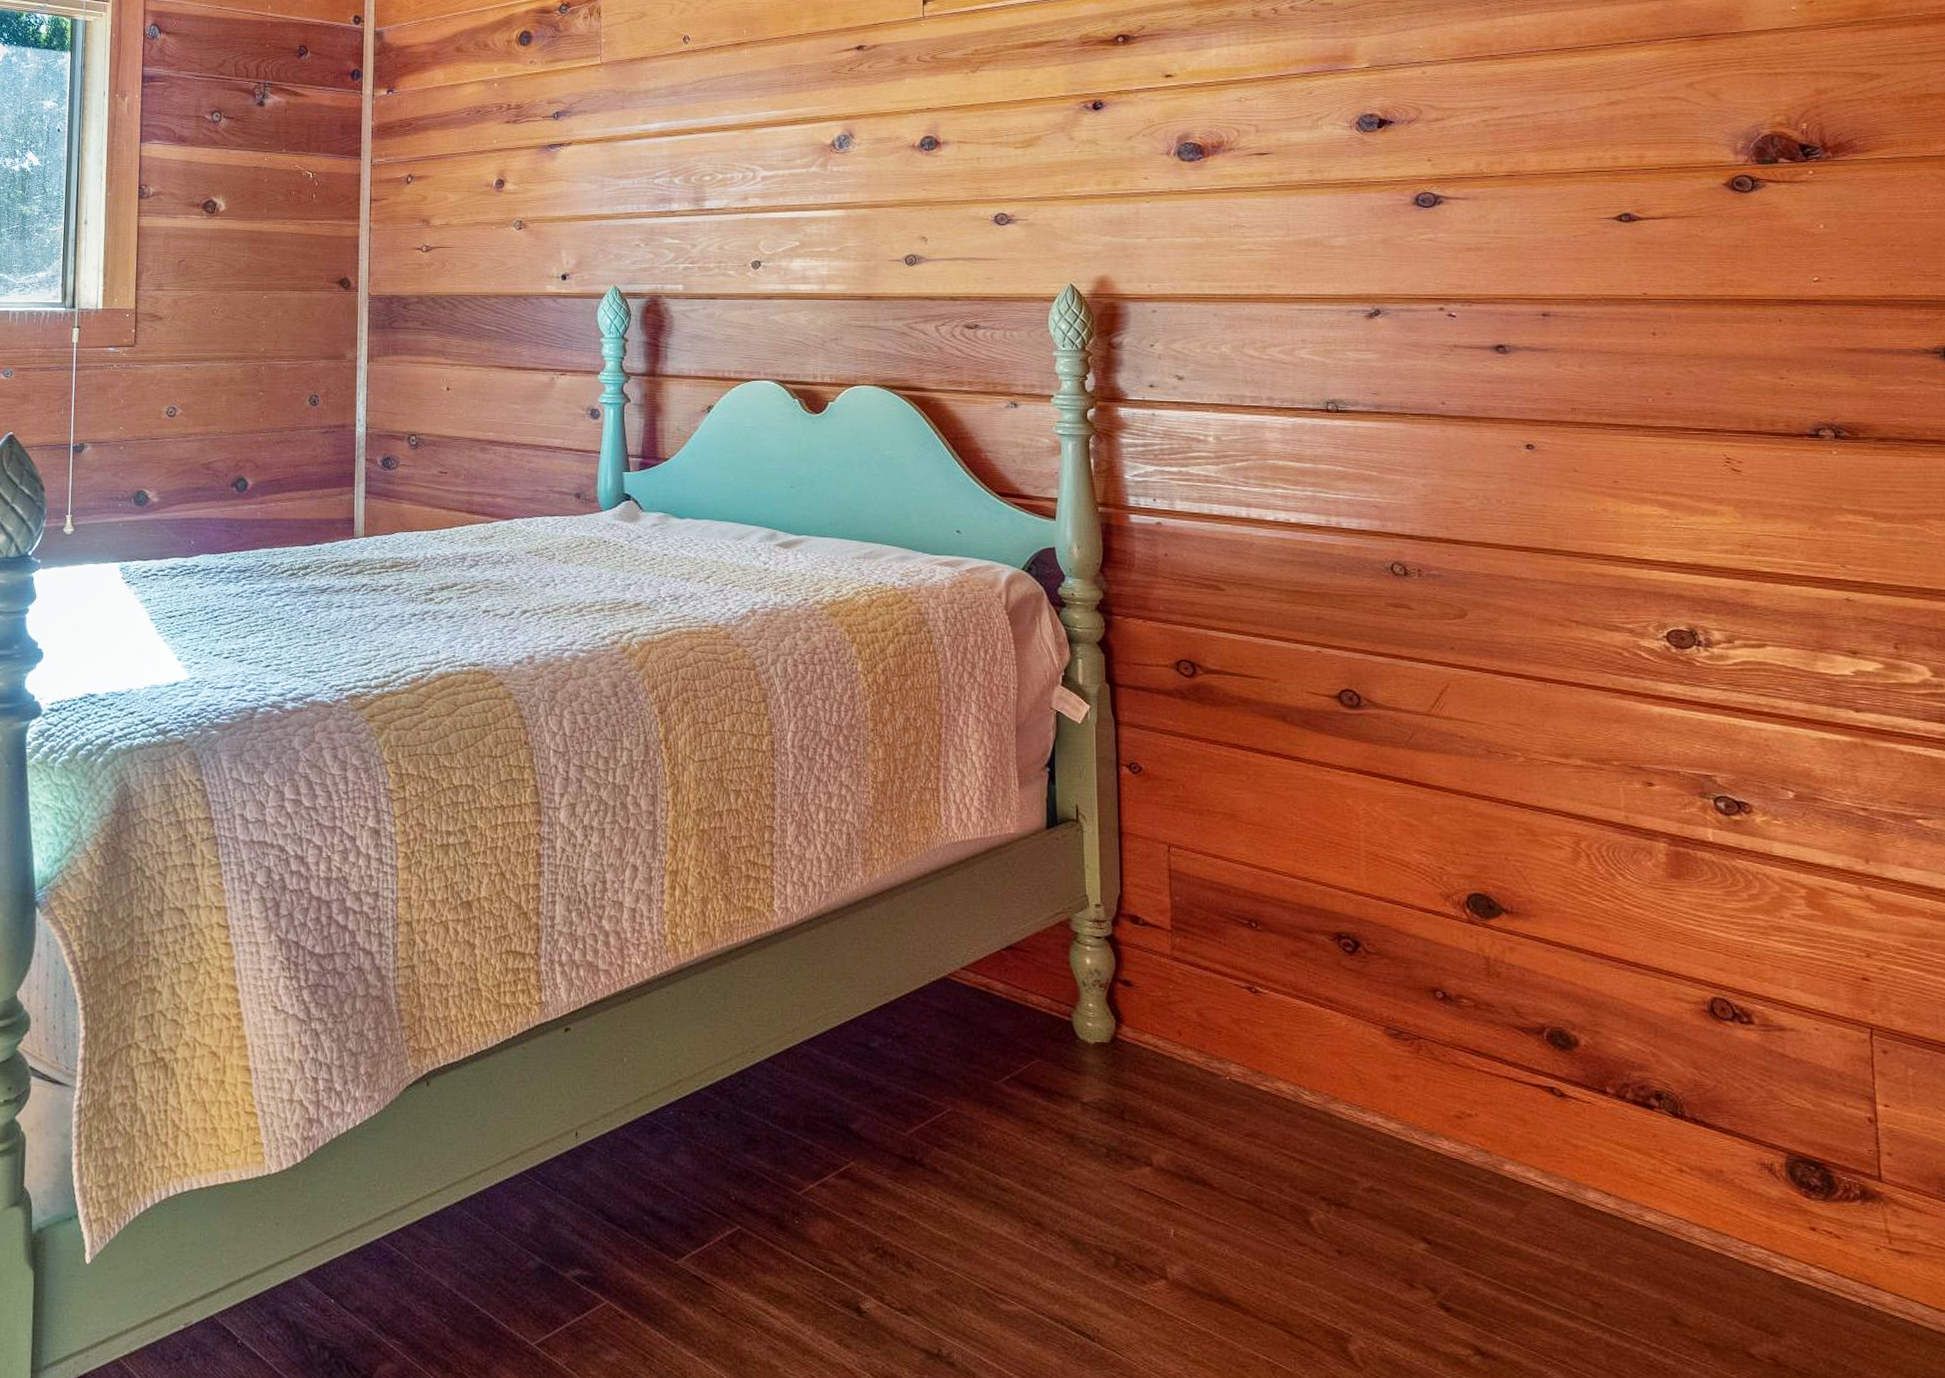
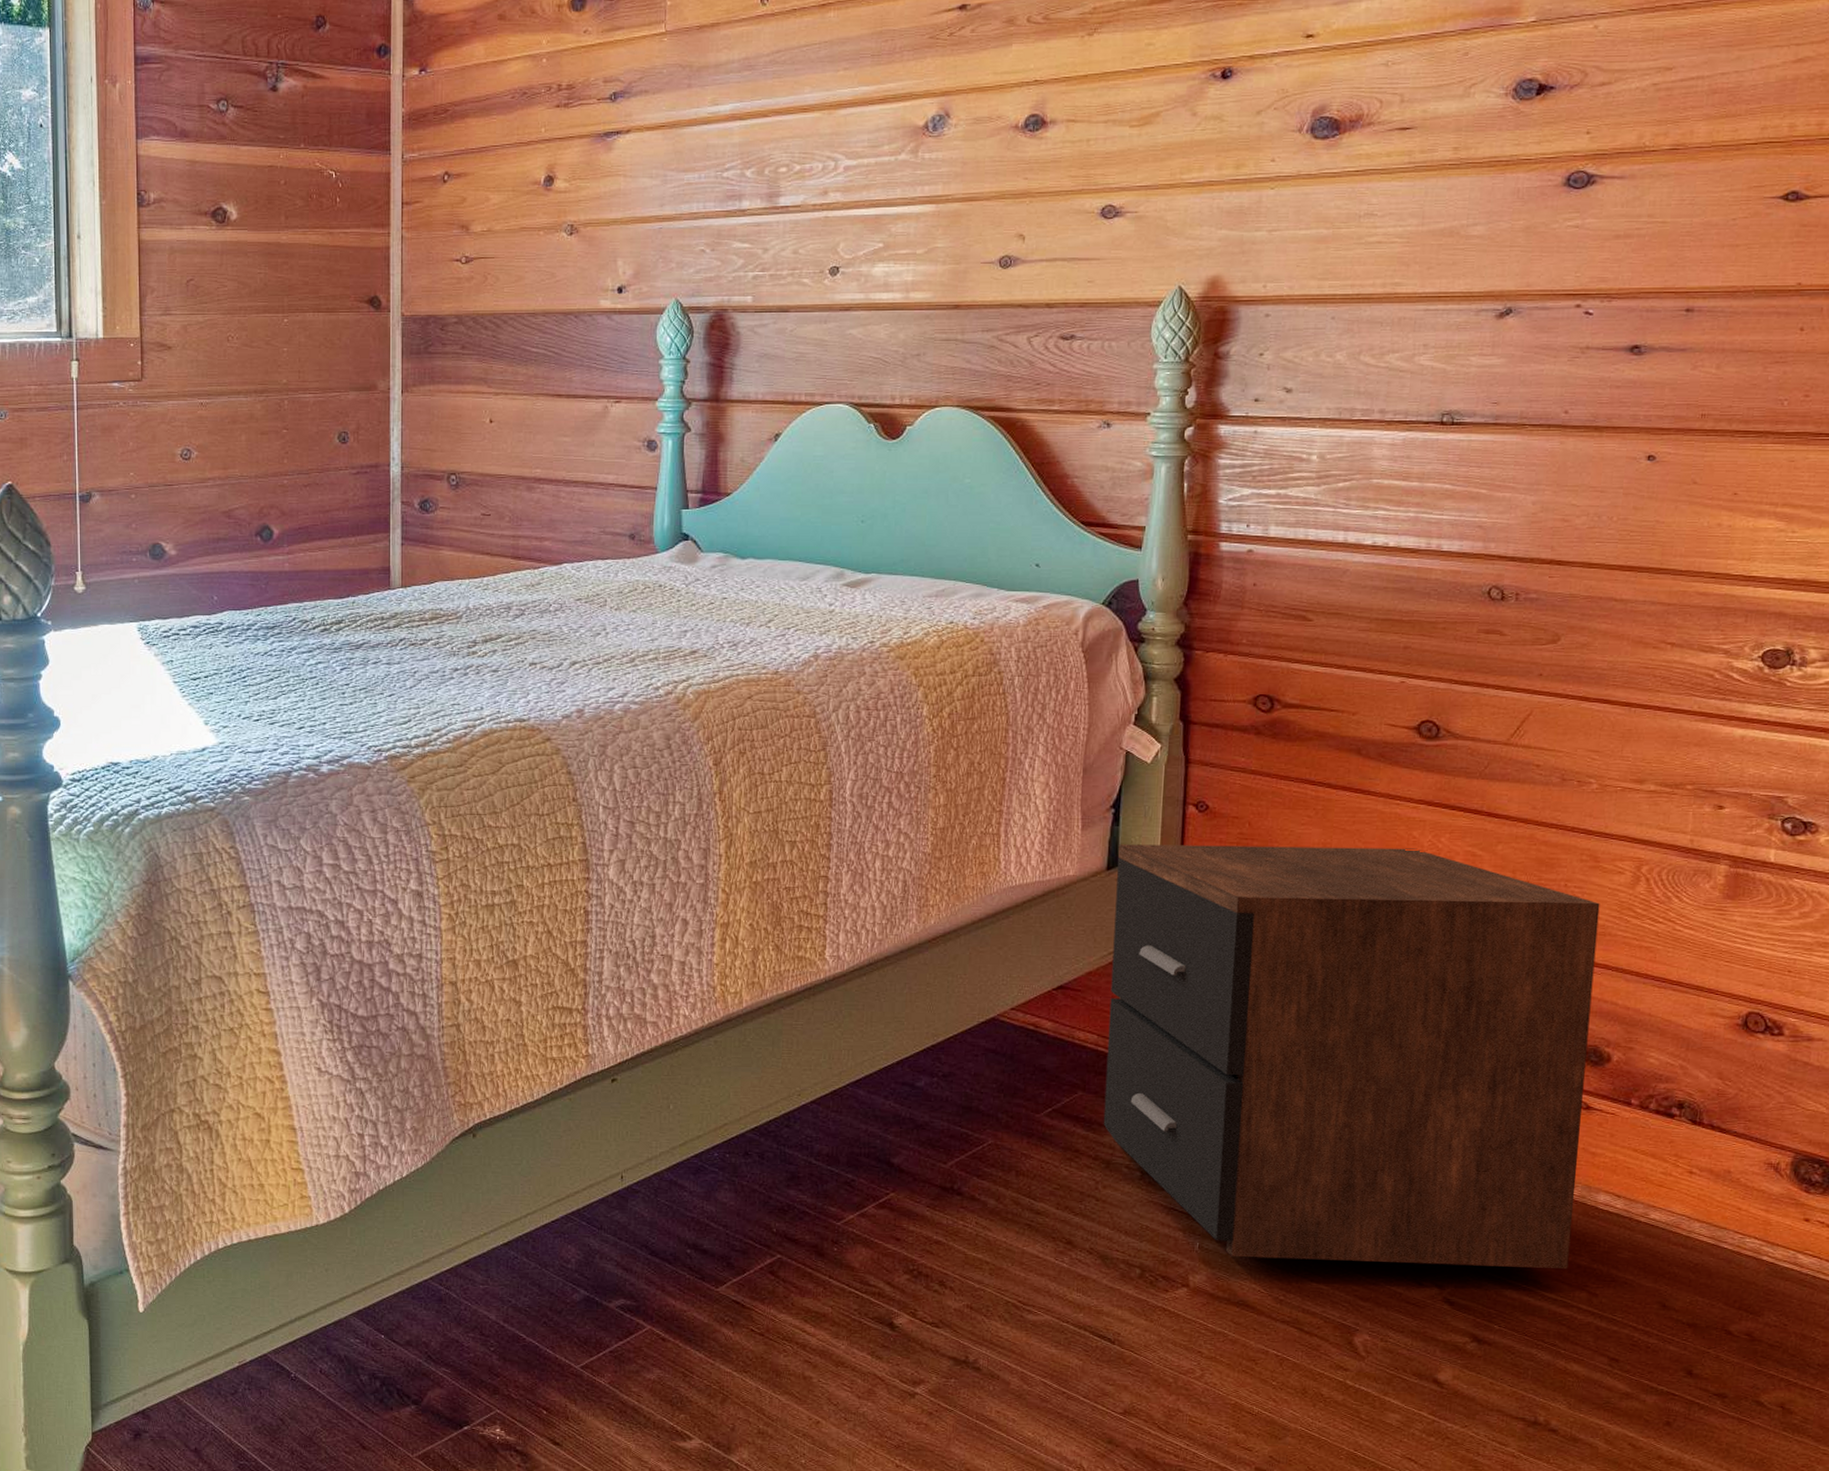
nightstand: none [1057,803,1567,1274] -> present [1103,844,1600,1269]

